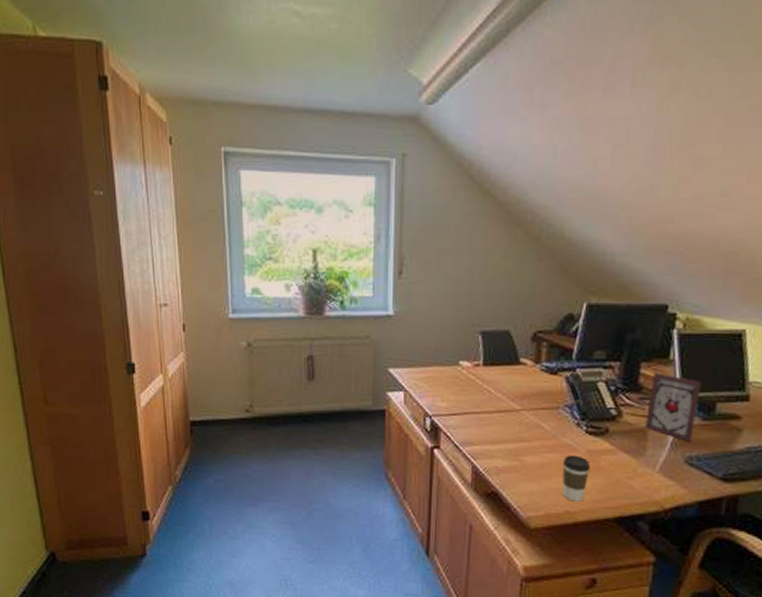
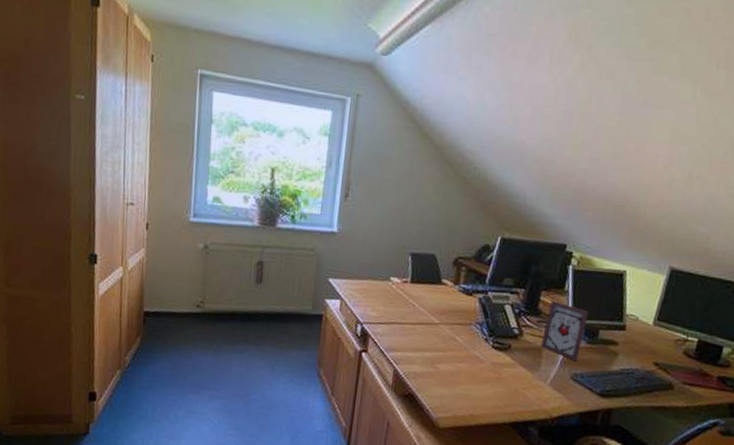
coffee cup: present [562,455,590,502] -> none [469,365,494,407]

